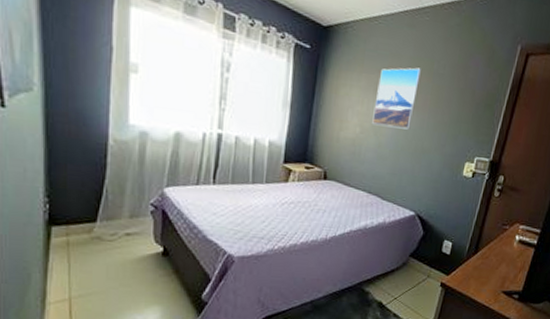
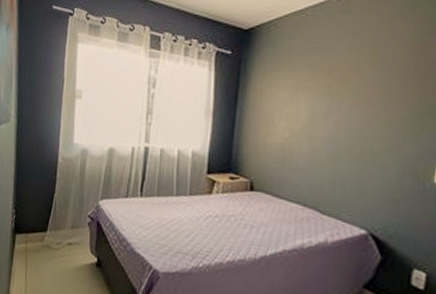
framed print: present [372,67,422,130] -> none [304,56,364,129]

